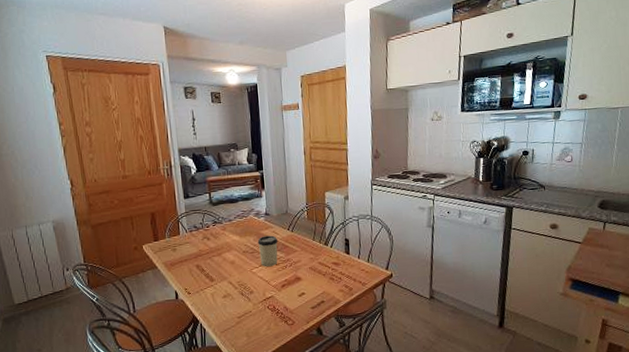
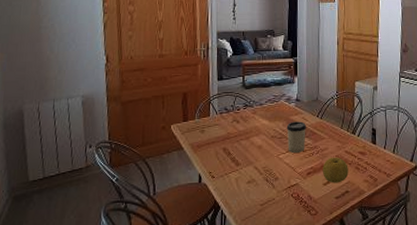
fruit: none [297,268,323,294] -> present [323,157,349,183]

